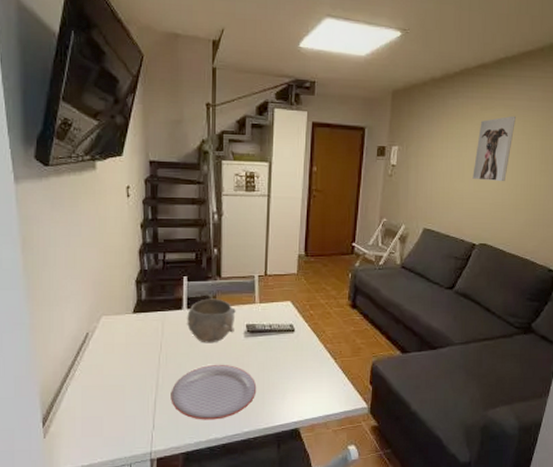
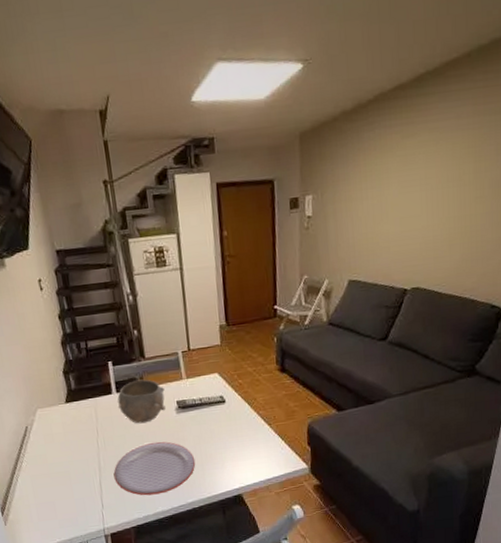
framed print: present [472,115,516,182] -> none [398,139,443,219]

